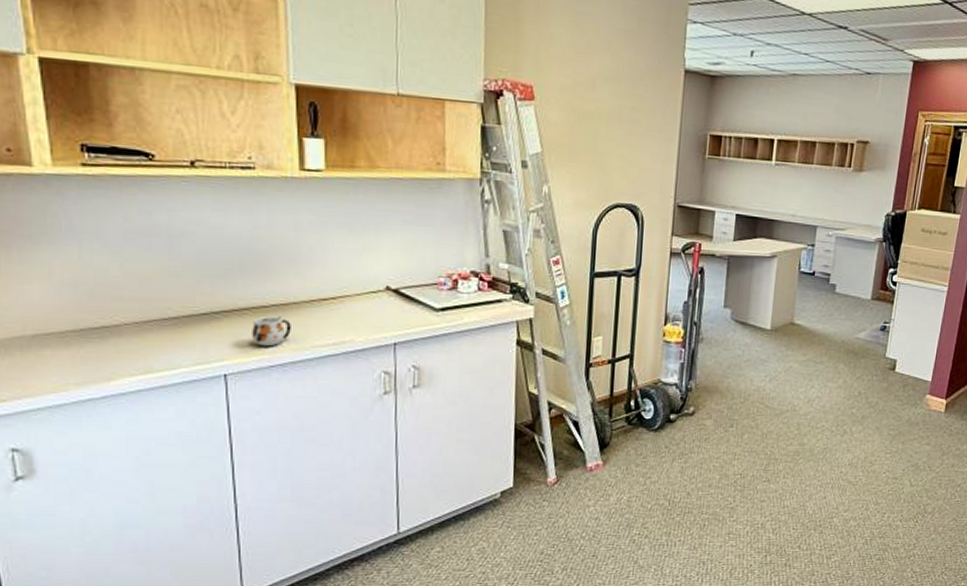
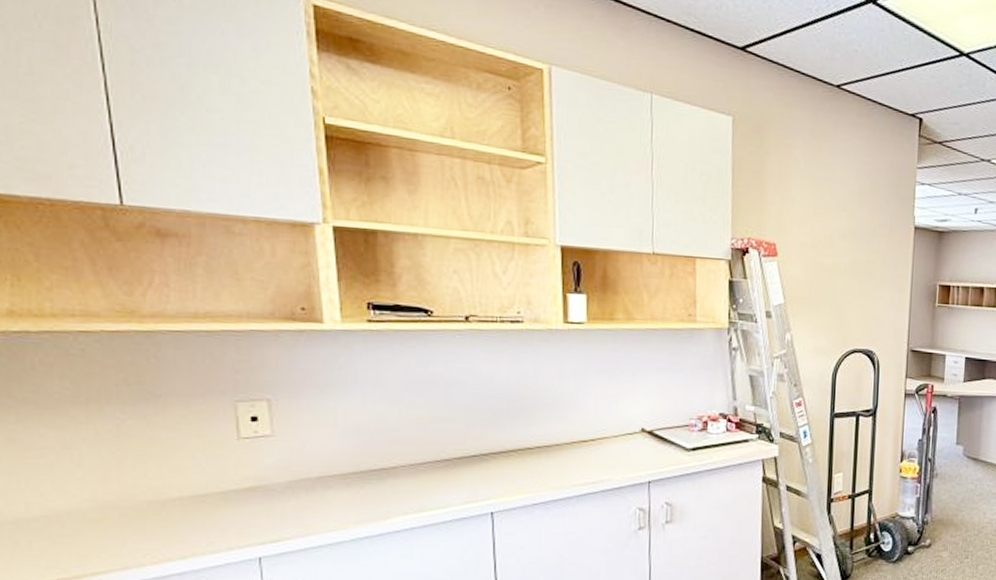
mug: present [252,316,291,347] -> none [517,457,554,486]

